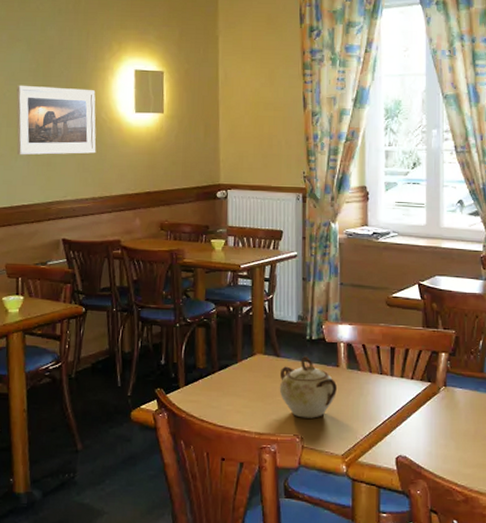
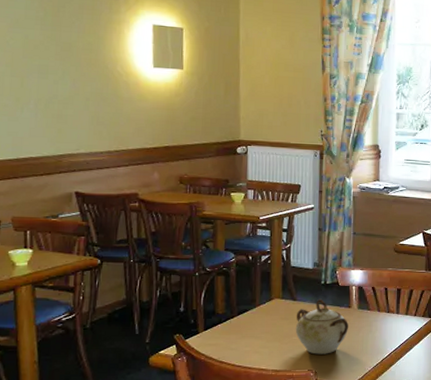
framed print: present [16,85,96,155] -> none [21,33,112,107]

